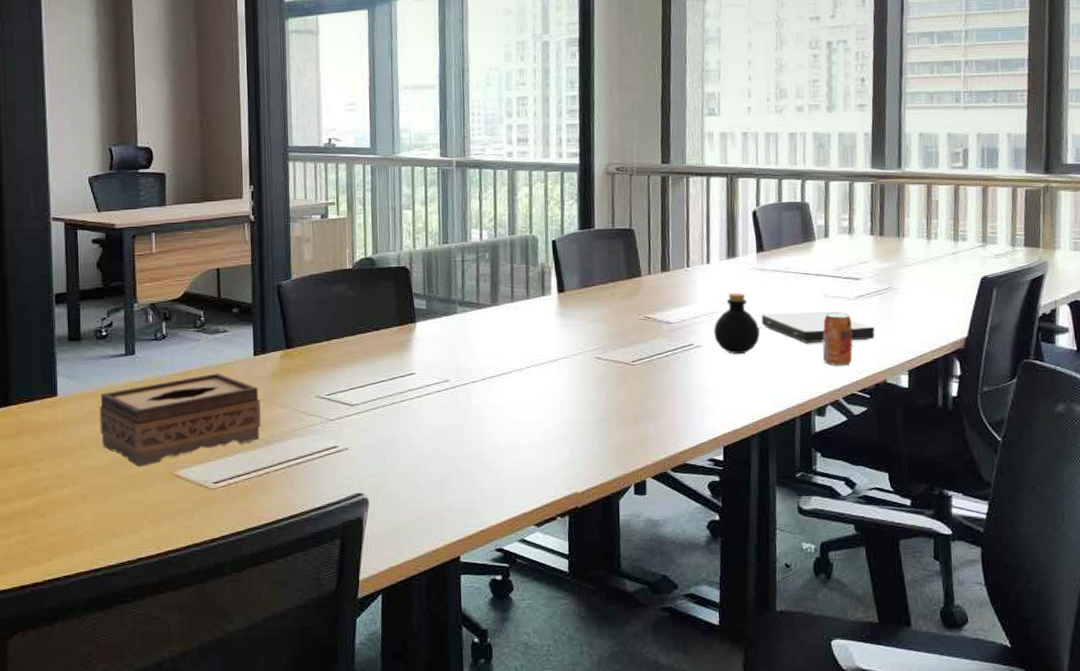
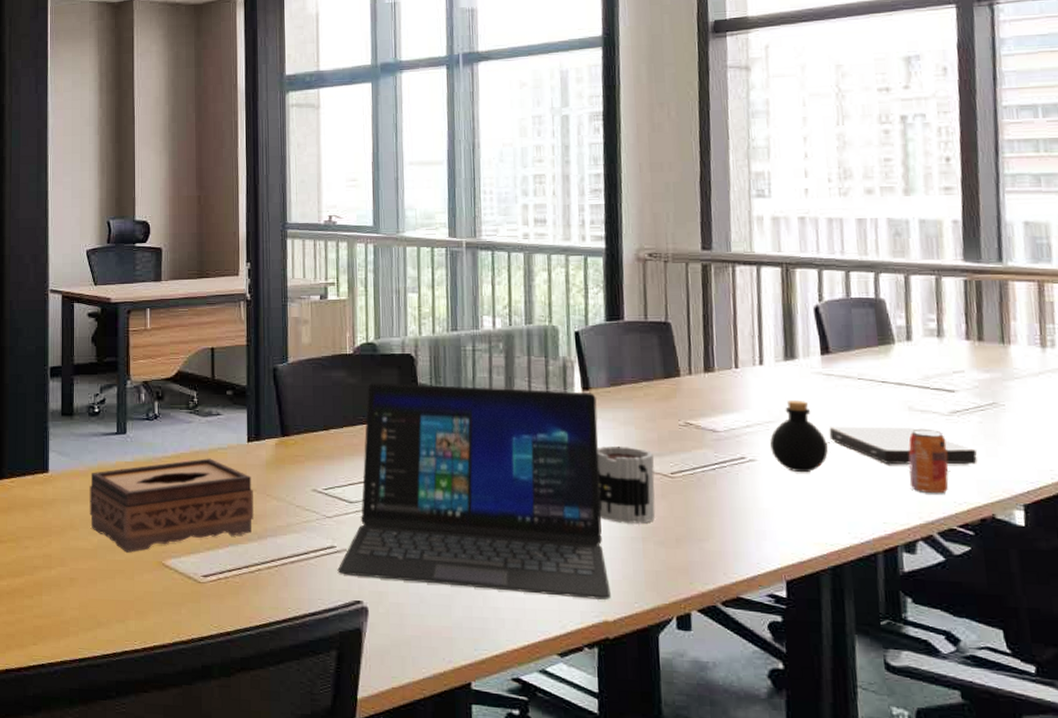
laptop: none [340,294,580,475] -> present [337,382,611,600]
mug: none [570,340,618,407] -> present [597,445,656,524]

